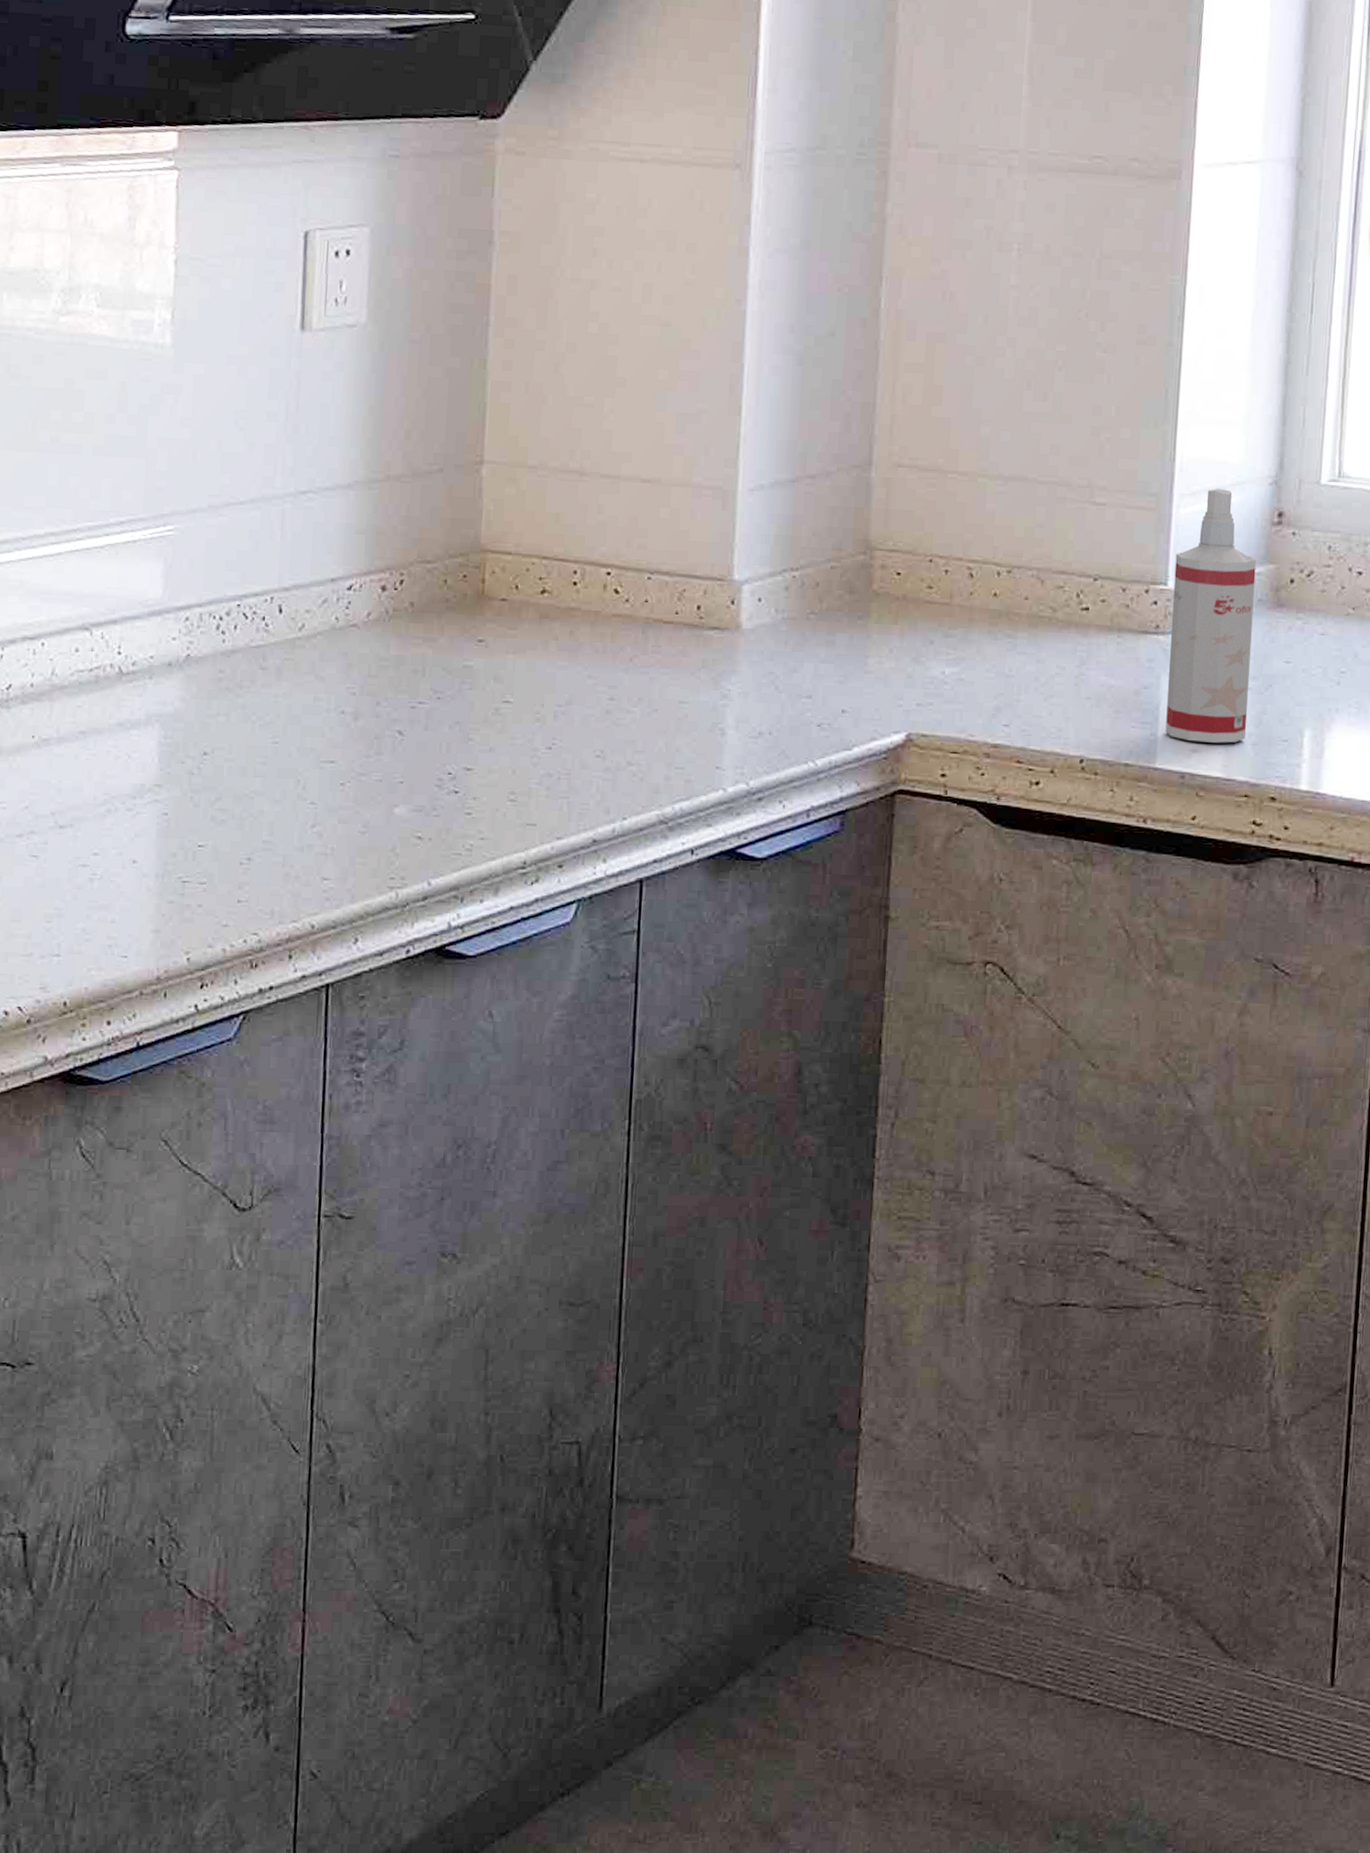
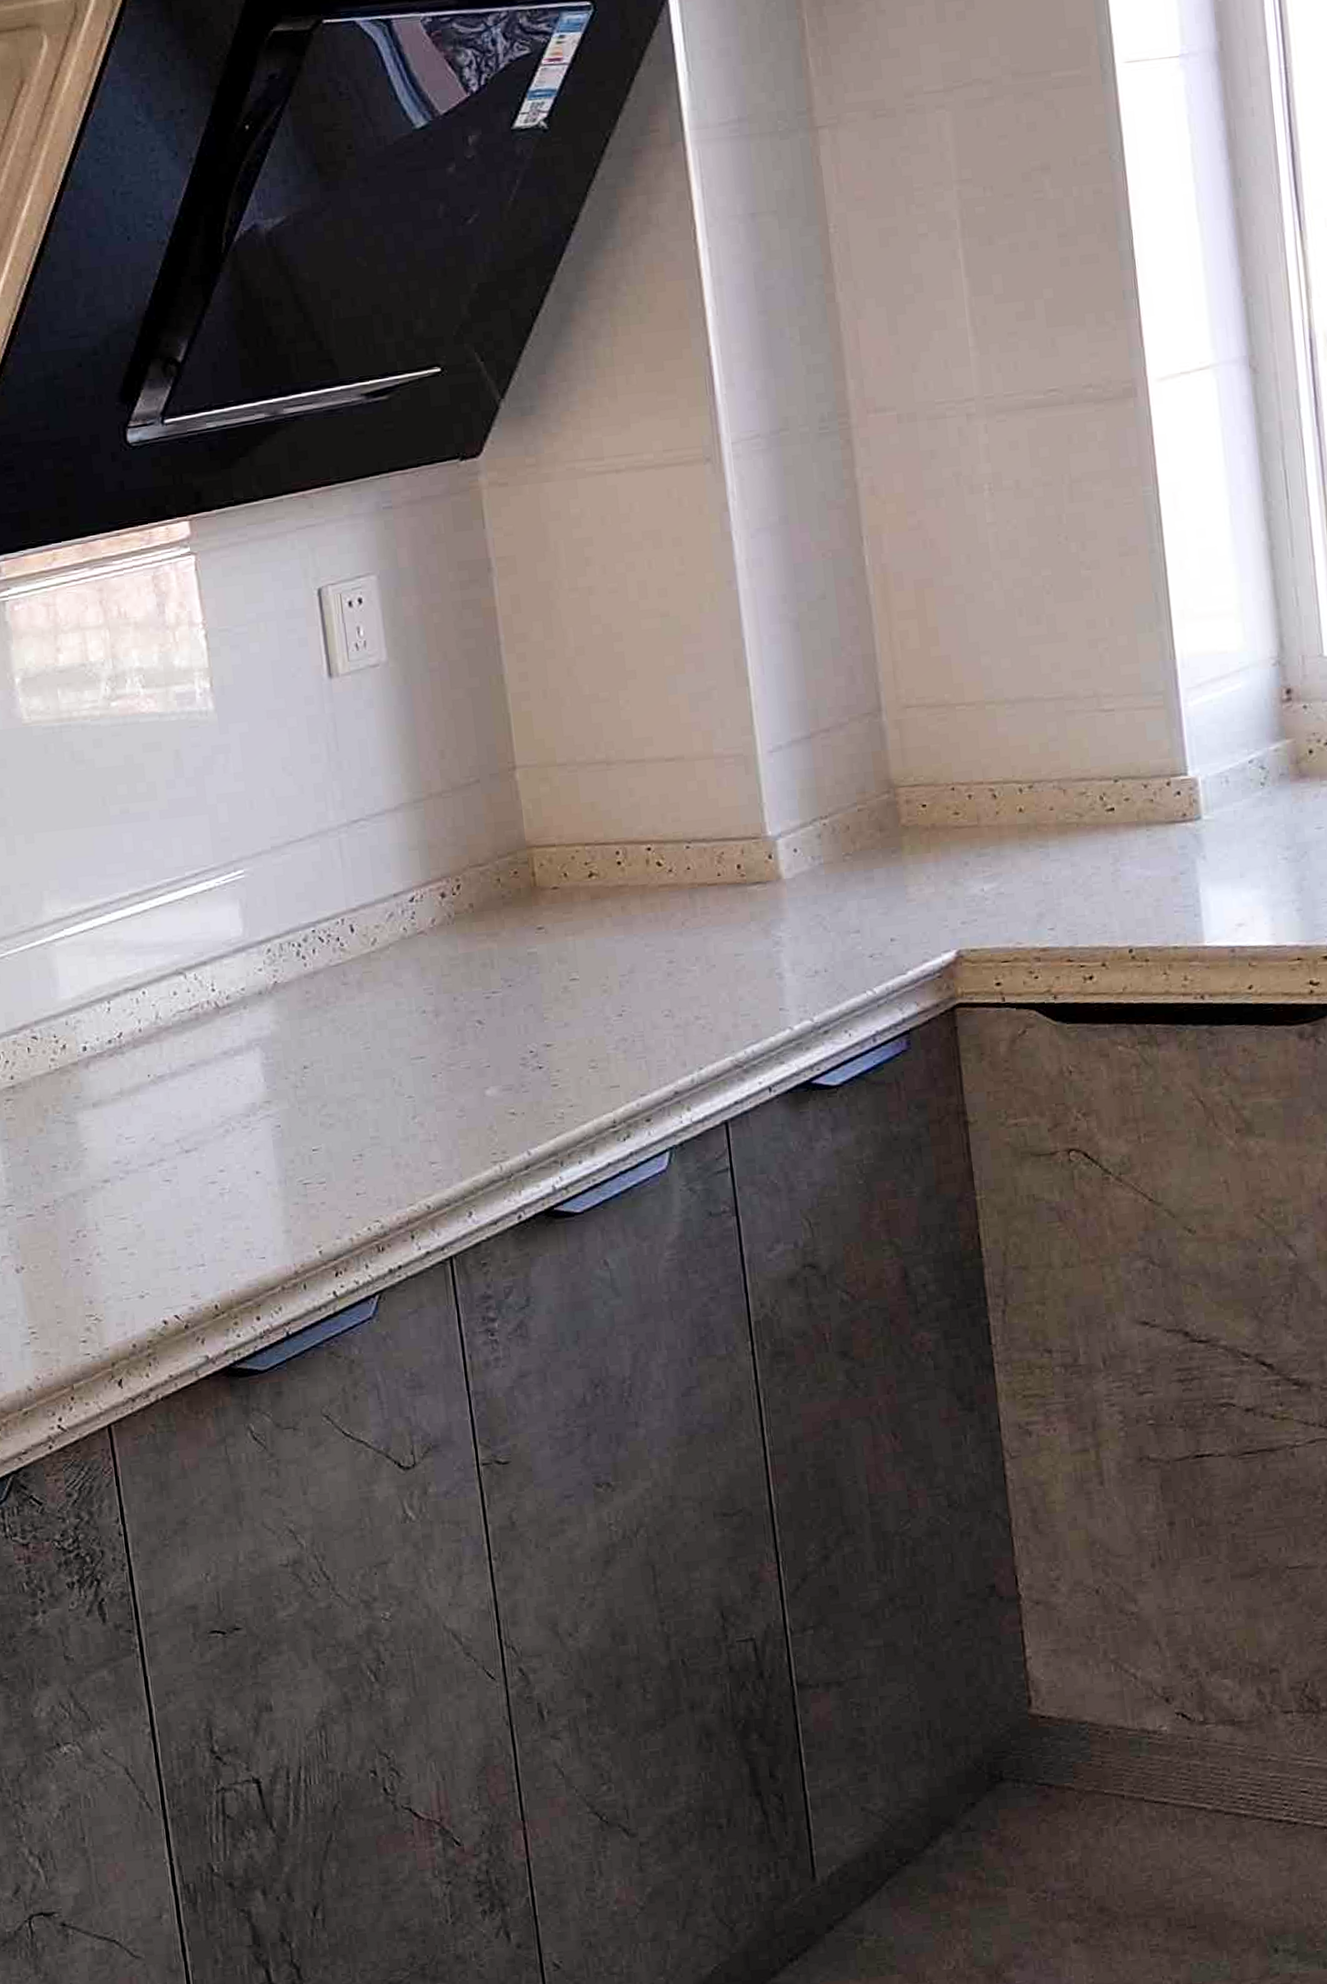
spray bottle: present [1165,489,1257,743] -> none [1191,676,1290,916]

